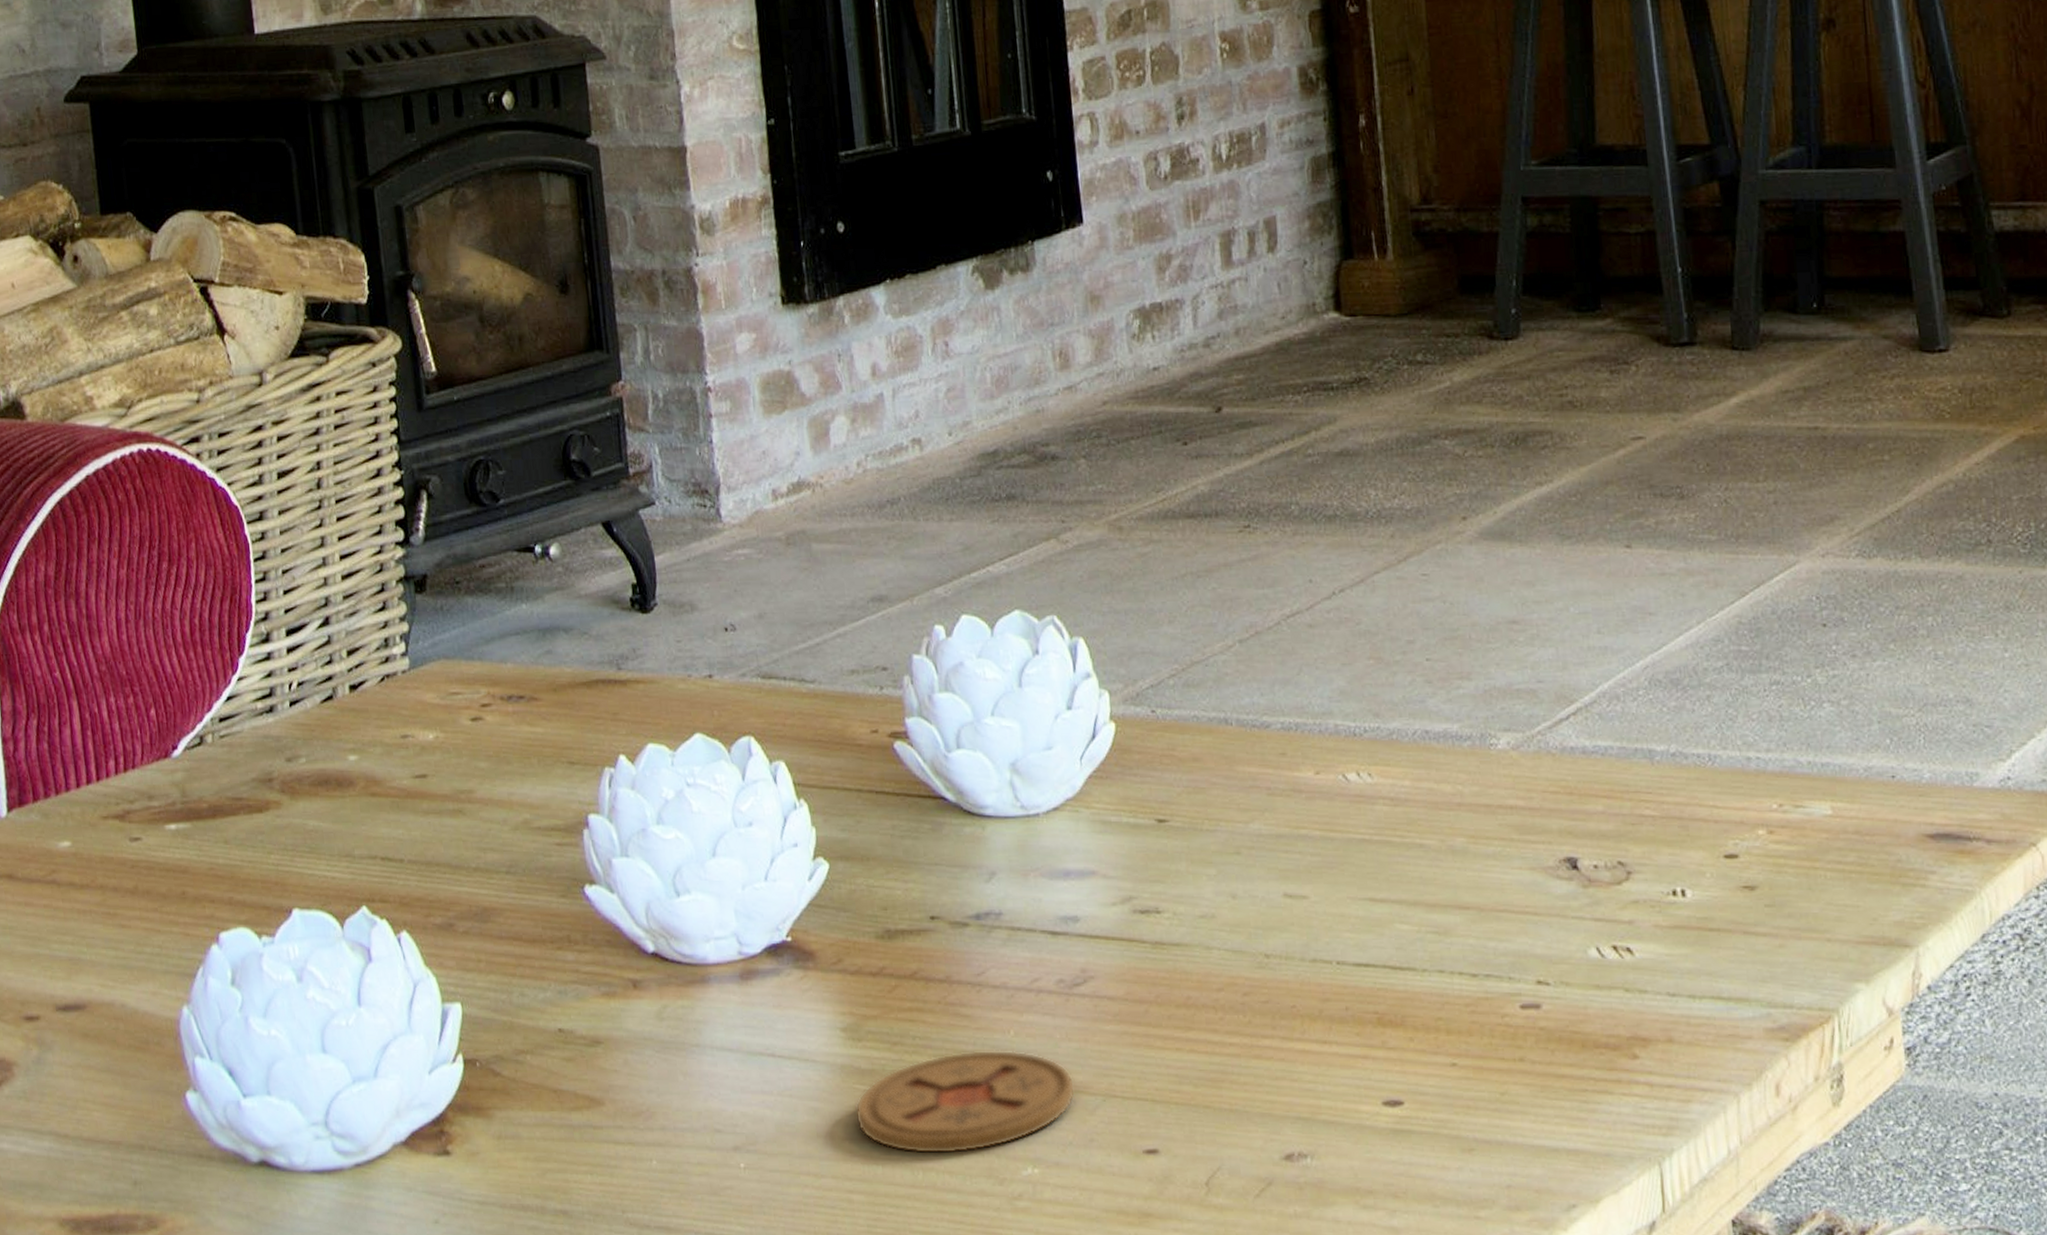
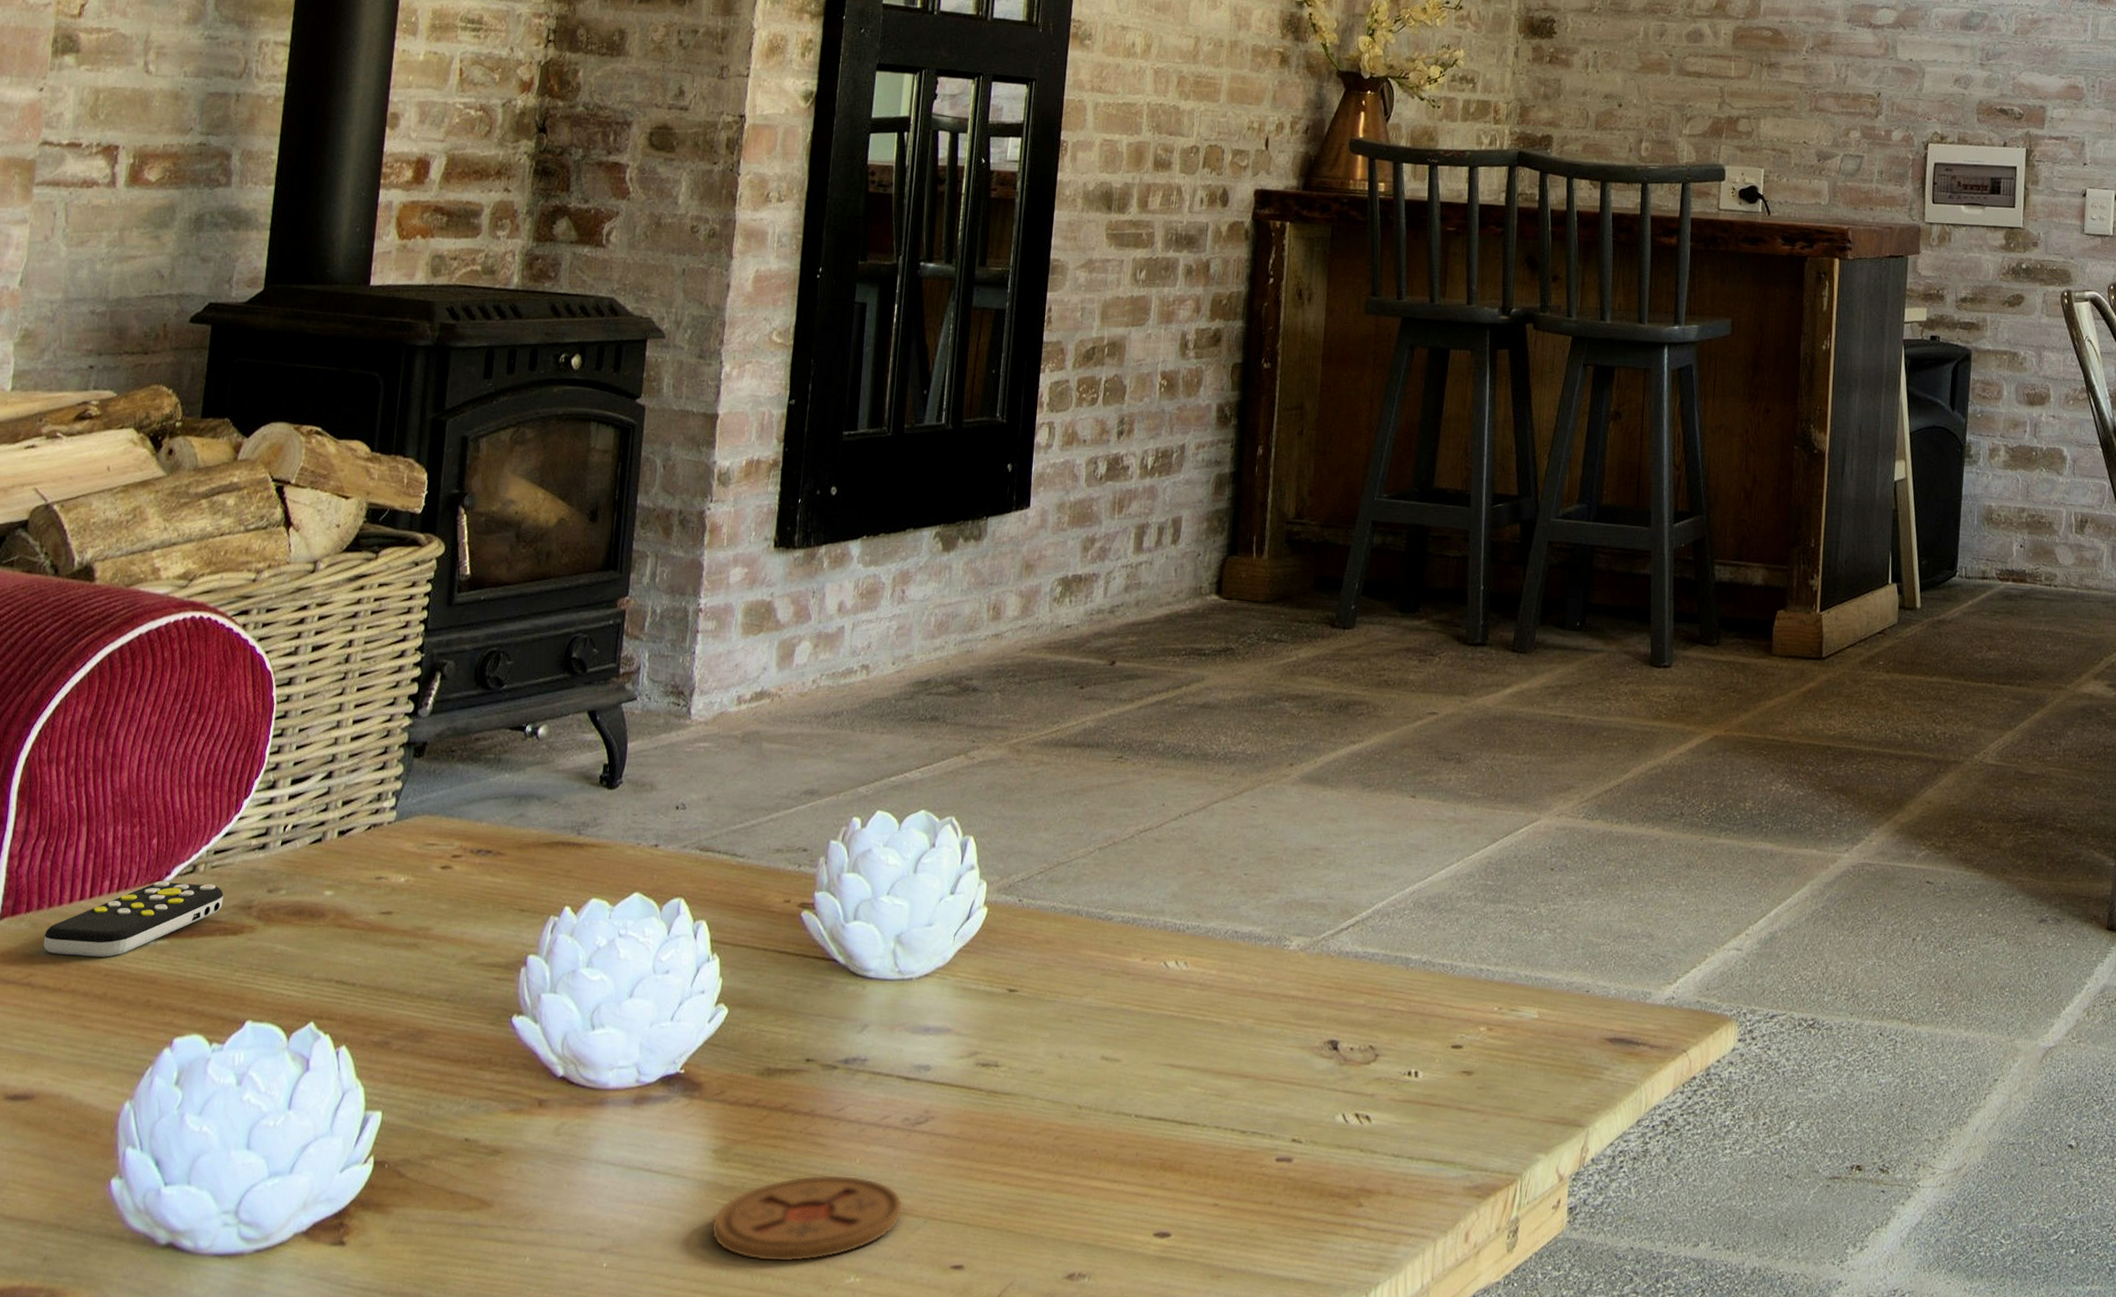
remote control: none [58,756,241,847] -> present [44,880,224,957]

